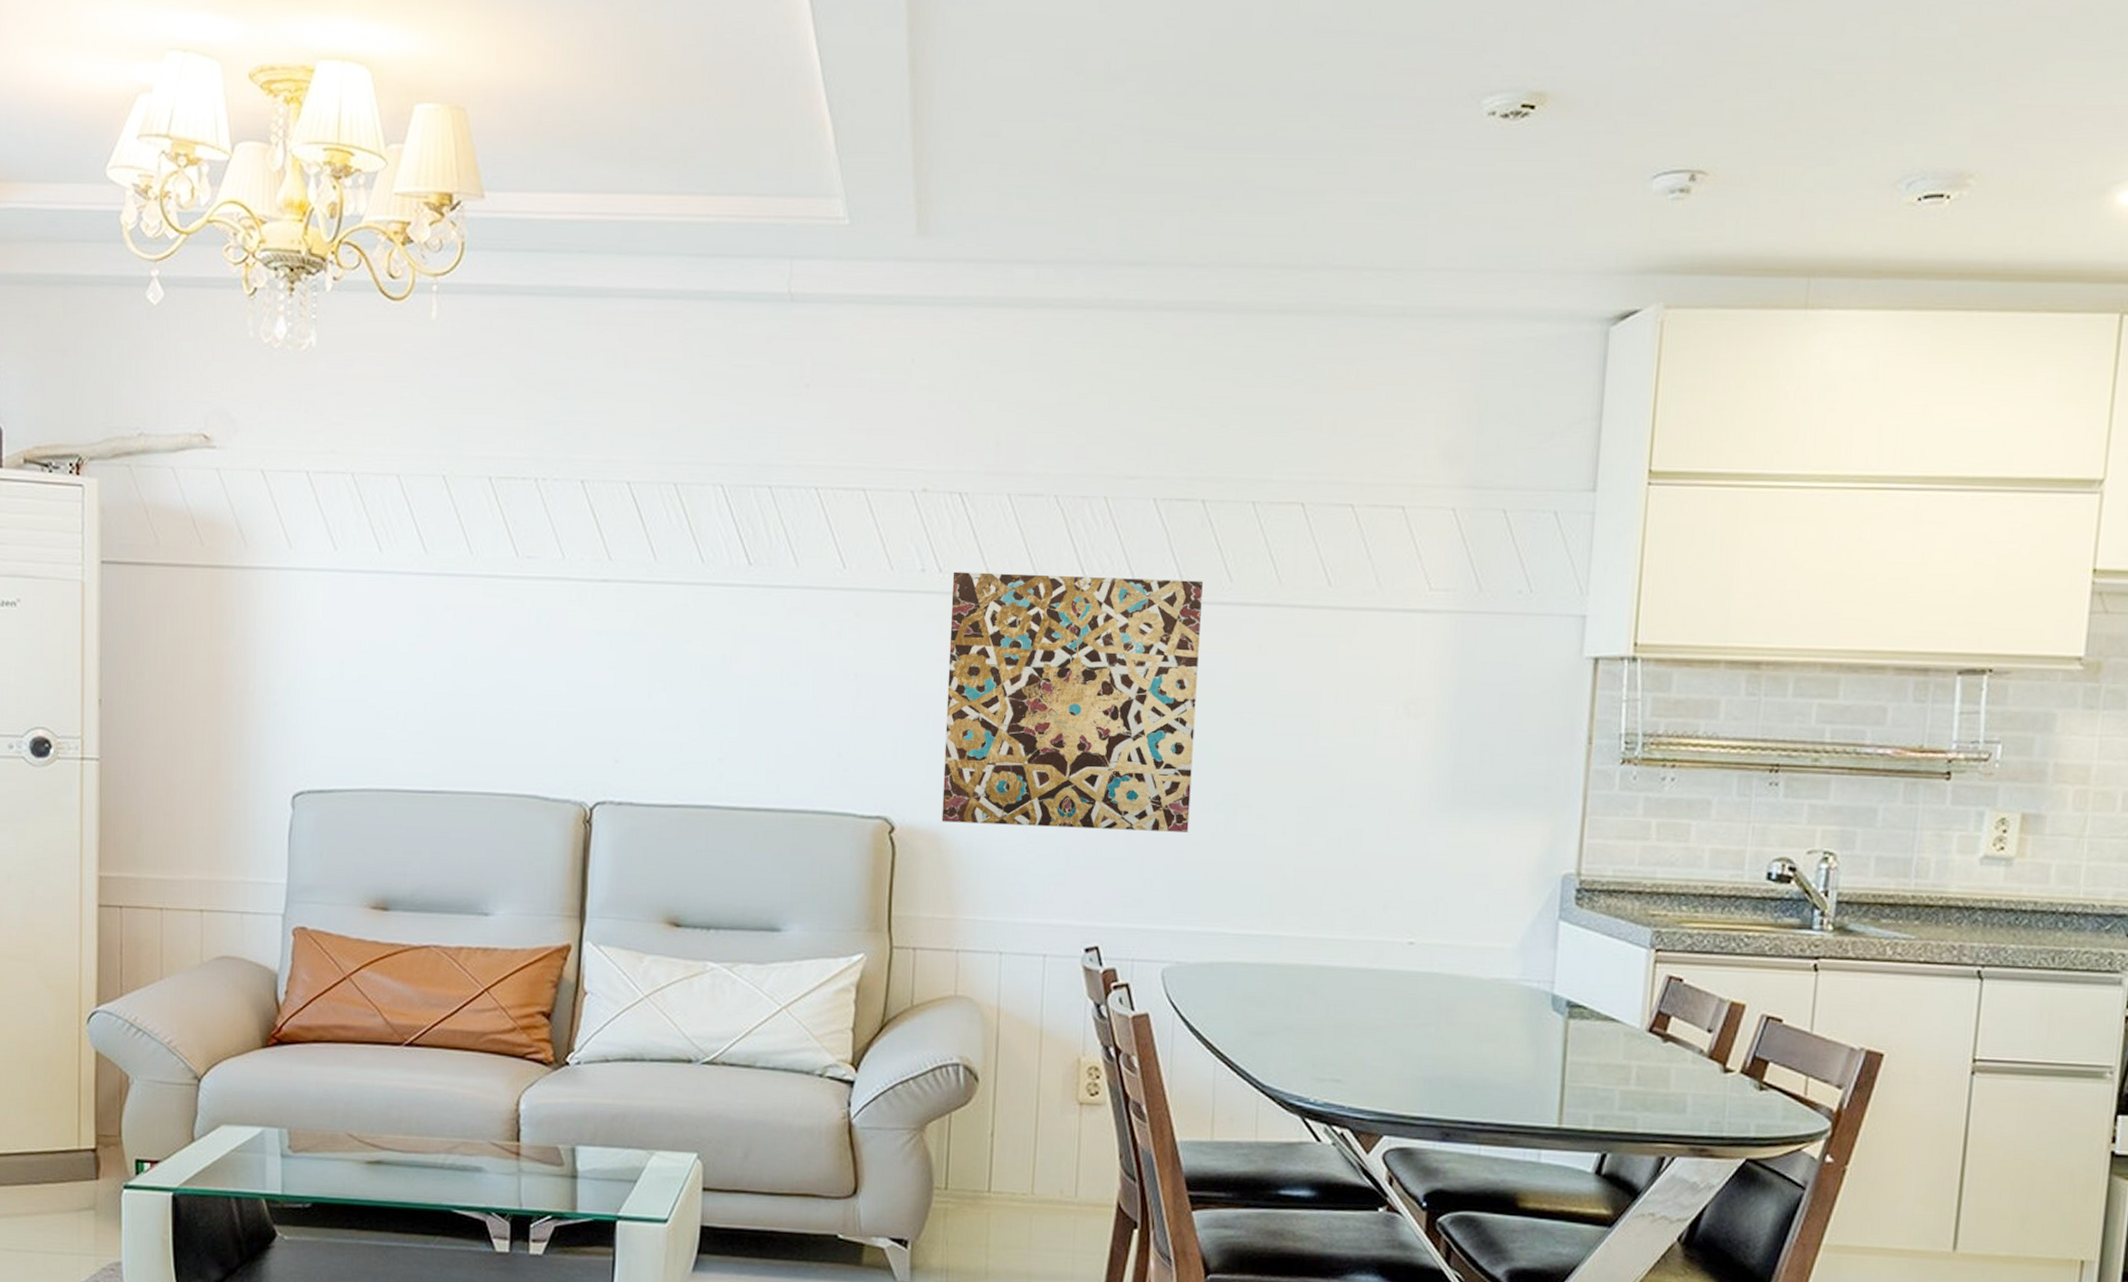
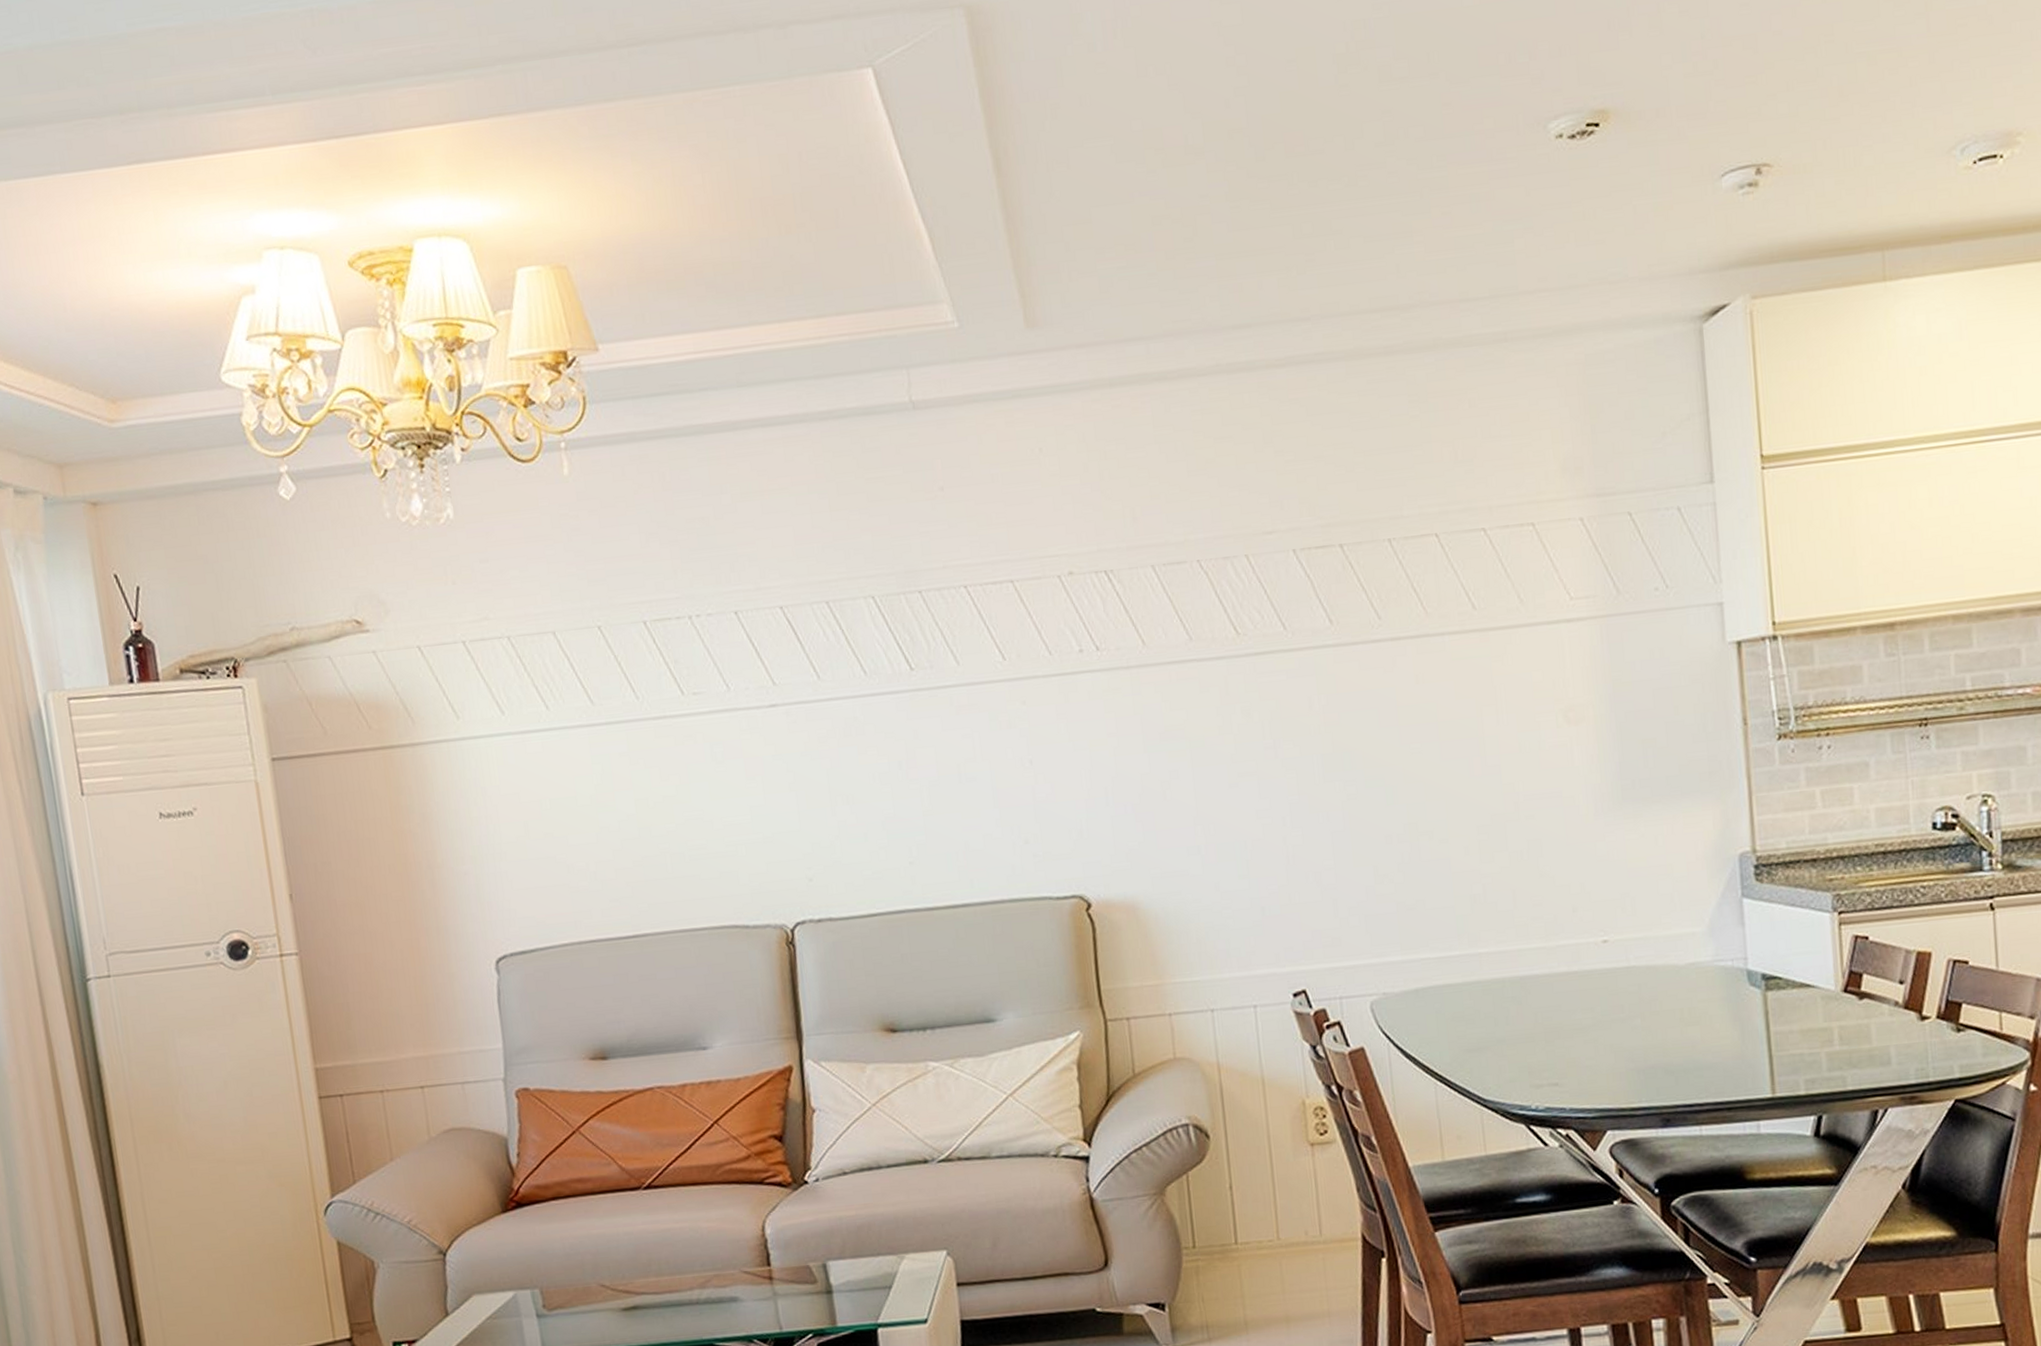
wall art: present [941,571,1203,832] -> none [1110,622,1375,892]

